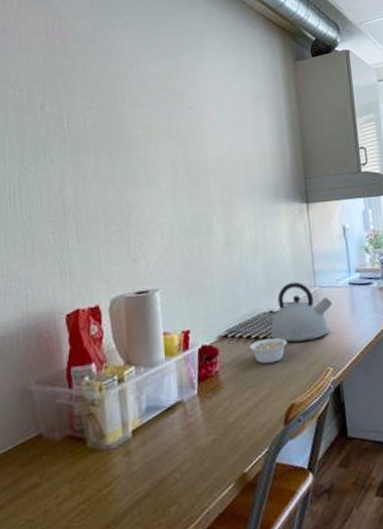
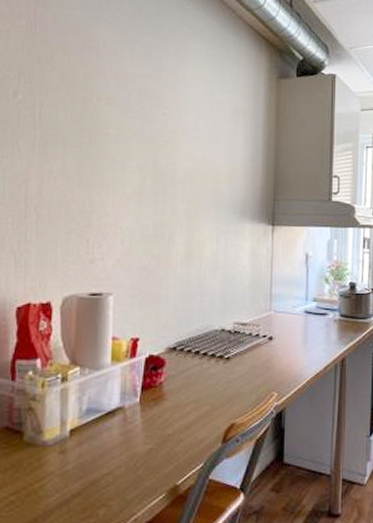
legume: present [249,334,290,364] -> none [197,355,239,381]
kettle: present [270,282,333,342] -> none [219,303,286,363]

